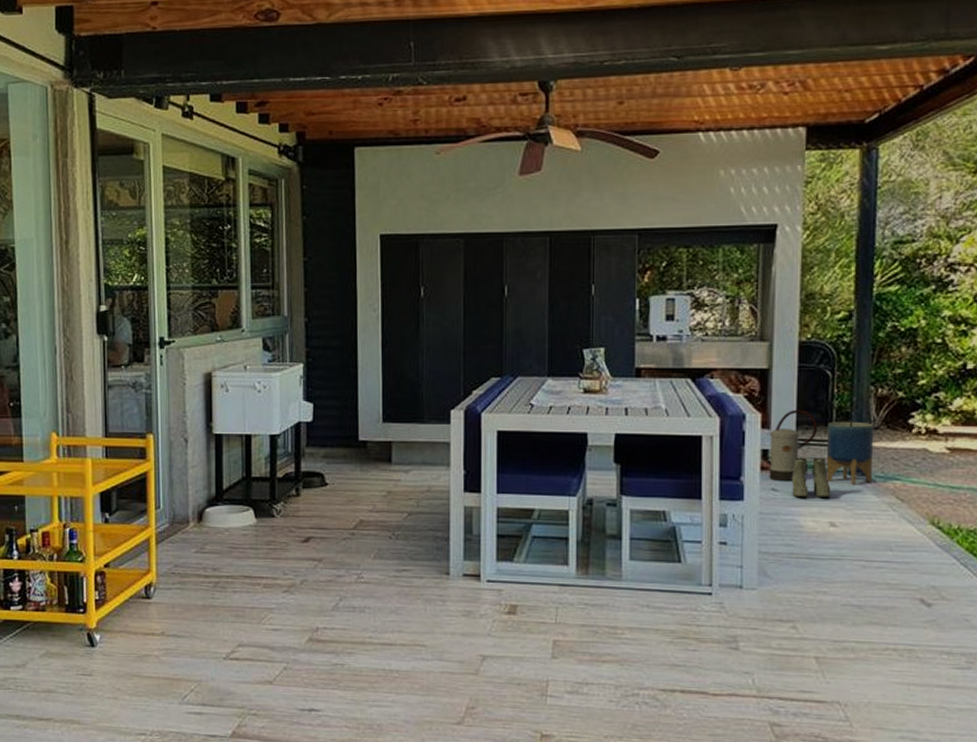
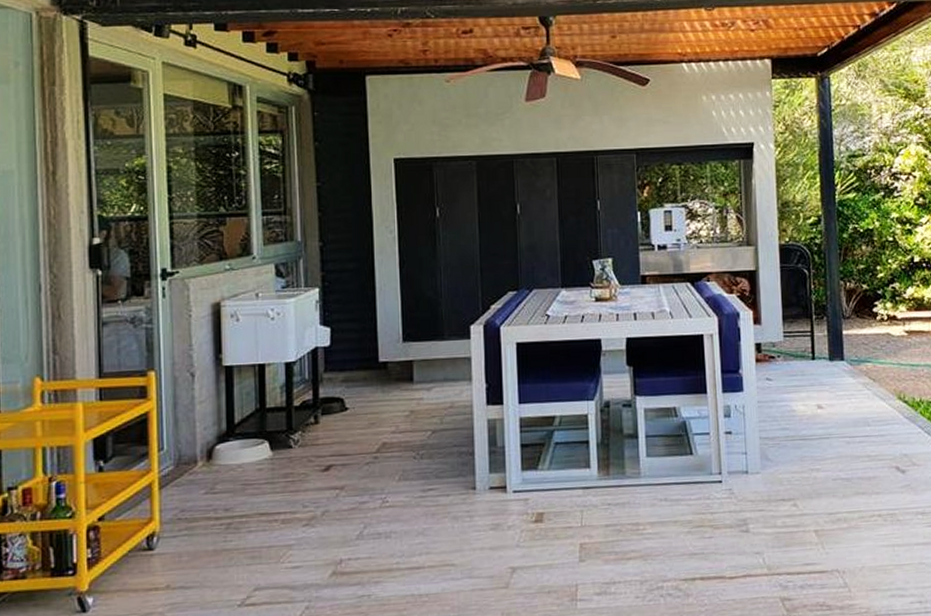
watering can: present [759,409,817,481] -> none [753,305,800,371]
boots: present [791,457,831,498] -> none [782,347,816,385]
planter: present [827,421,875,485] -> none [809,313,848,370]

